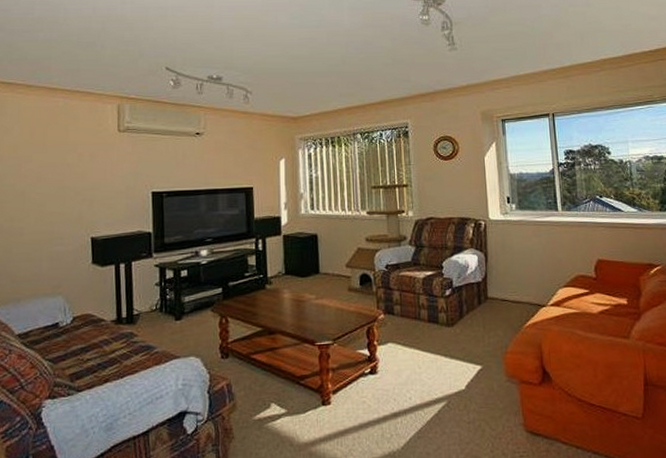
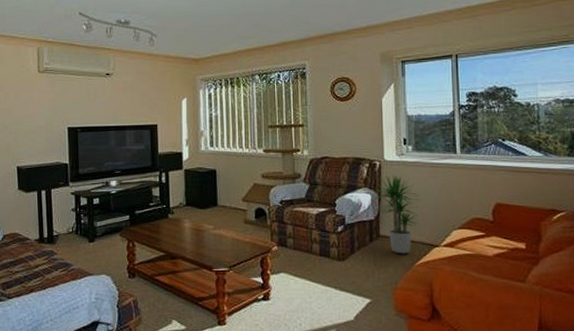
potted plant: none [479,234,525,316] -> present [372,175,420,254]

